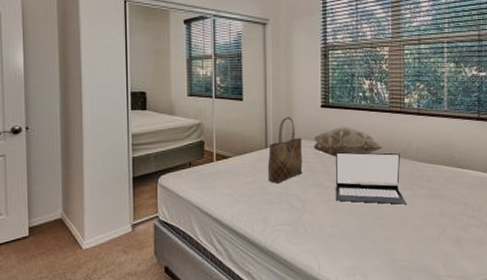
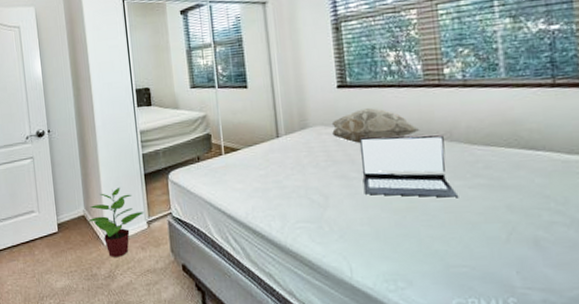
potted plant: none [65,191,129,261] -> present [88,188,144,257]
tote bag: present [267,117,303,183] -> none [280,101,321,176]

